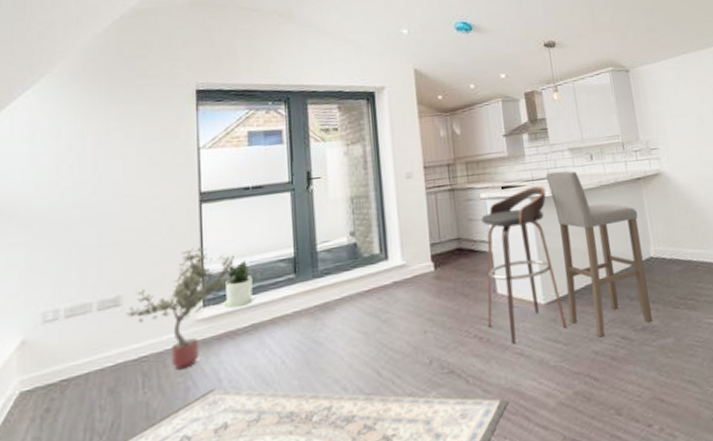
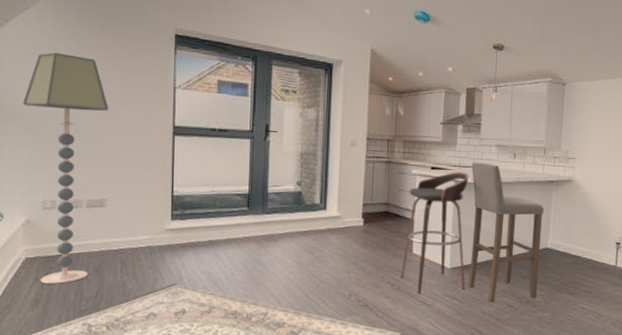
floor lamp: none [20,131,122,425] -> present [23,52,109,285]
potted tree: present [126,247,236,370] -> none [109,171,200,264]
planter: present [223,259,256,309] -> none [188,188,215,226]

